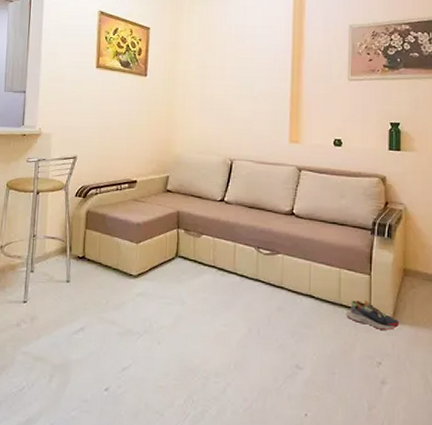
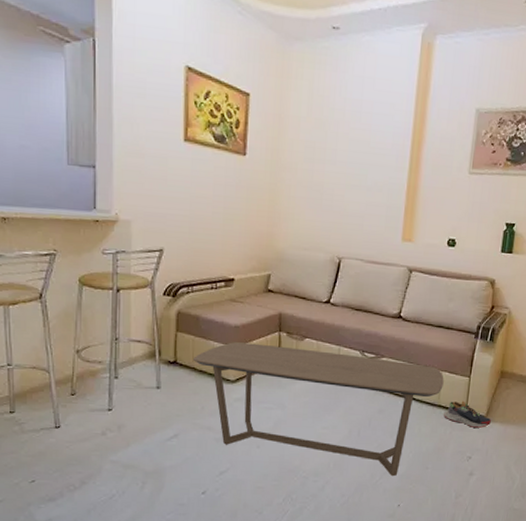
coffee table: none [100,239,343,381] -> present [193,342,444,477]

